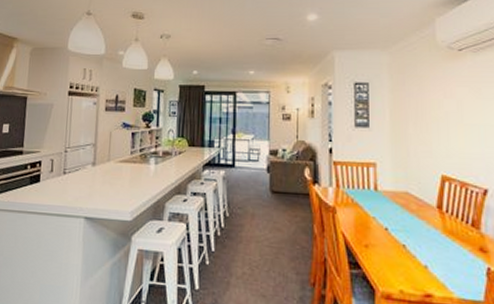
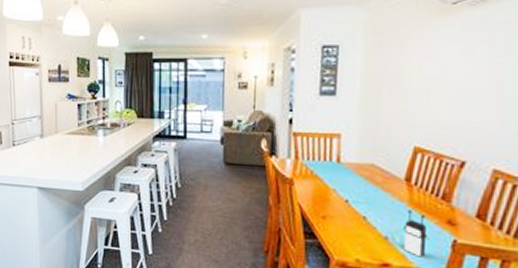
radio: none [436,238,471,287] -> present [398,210,434,258]

